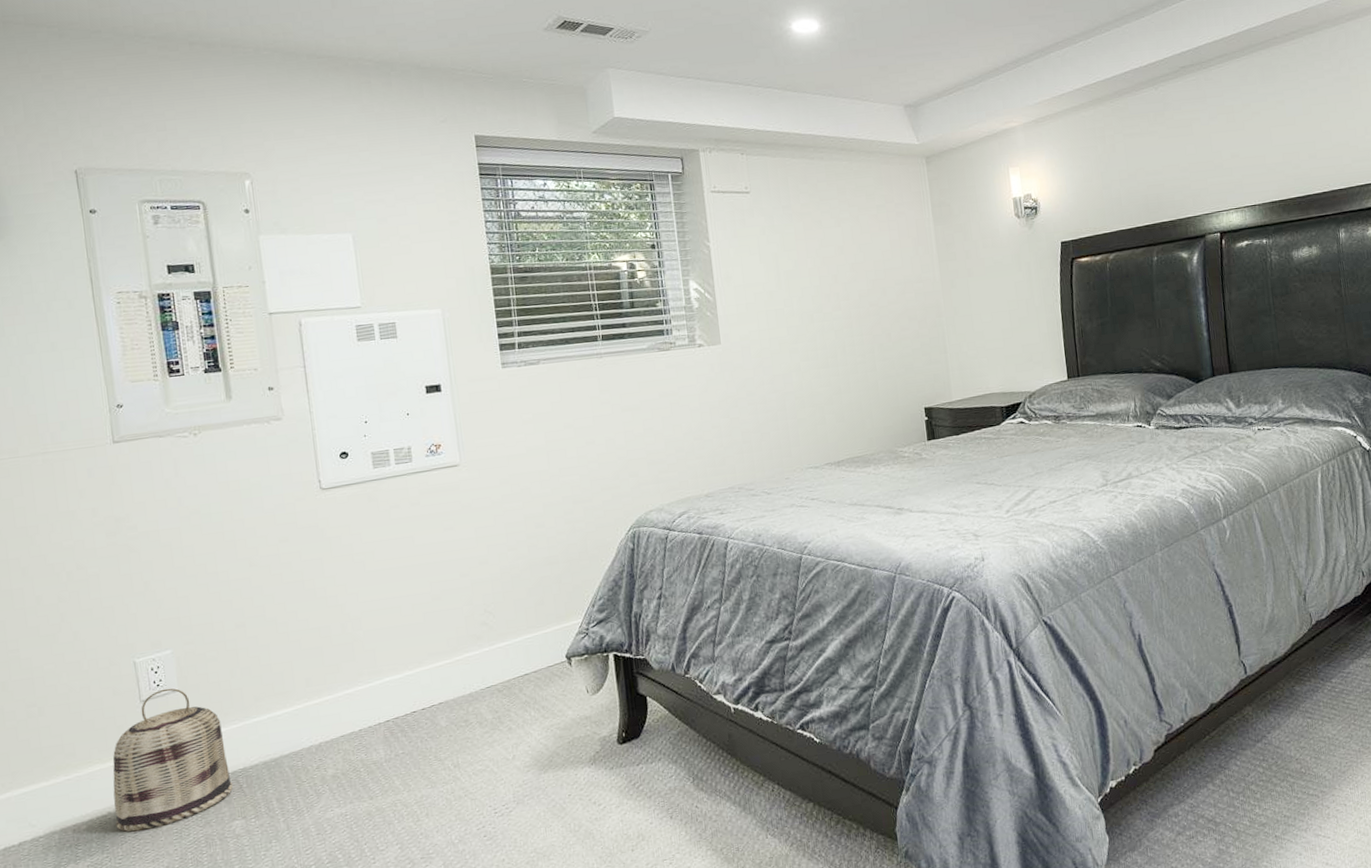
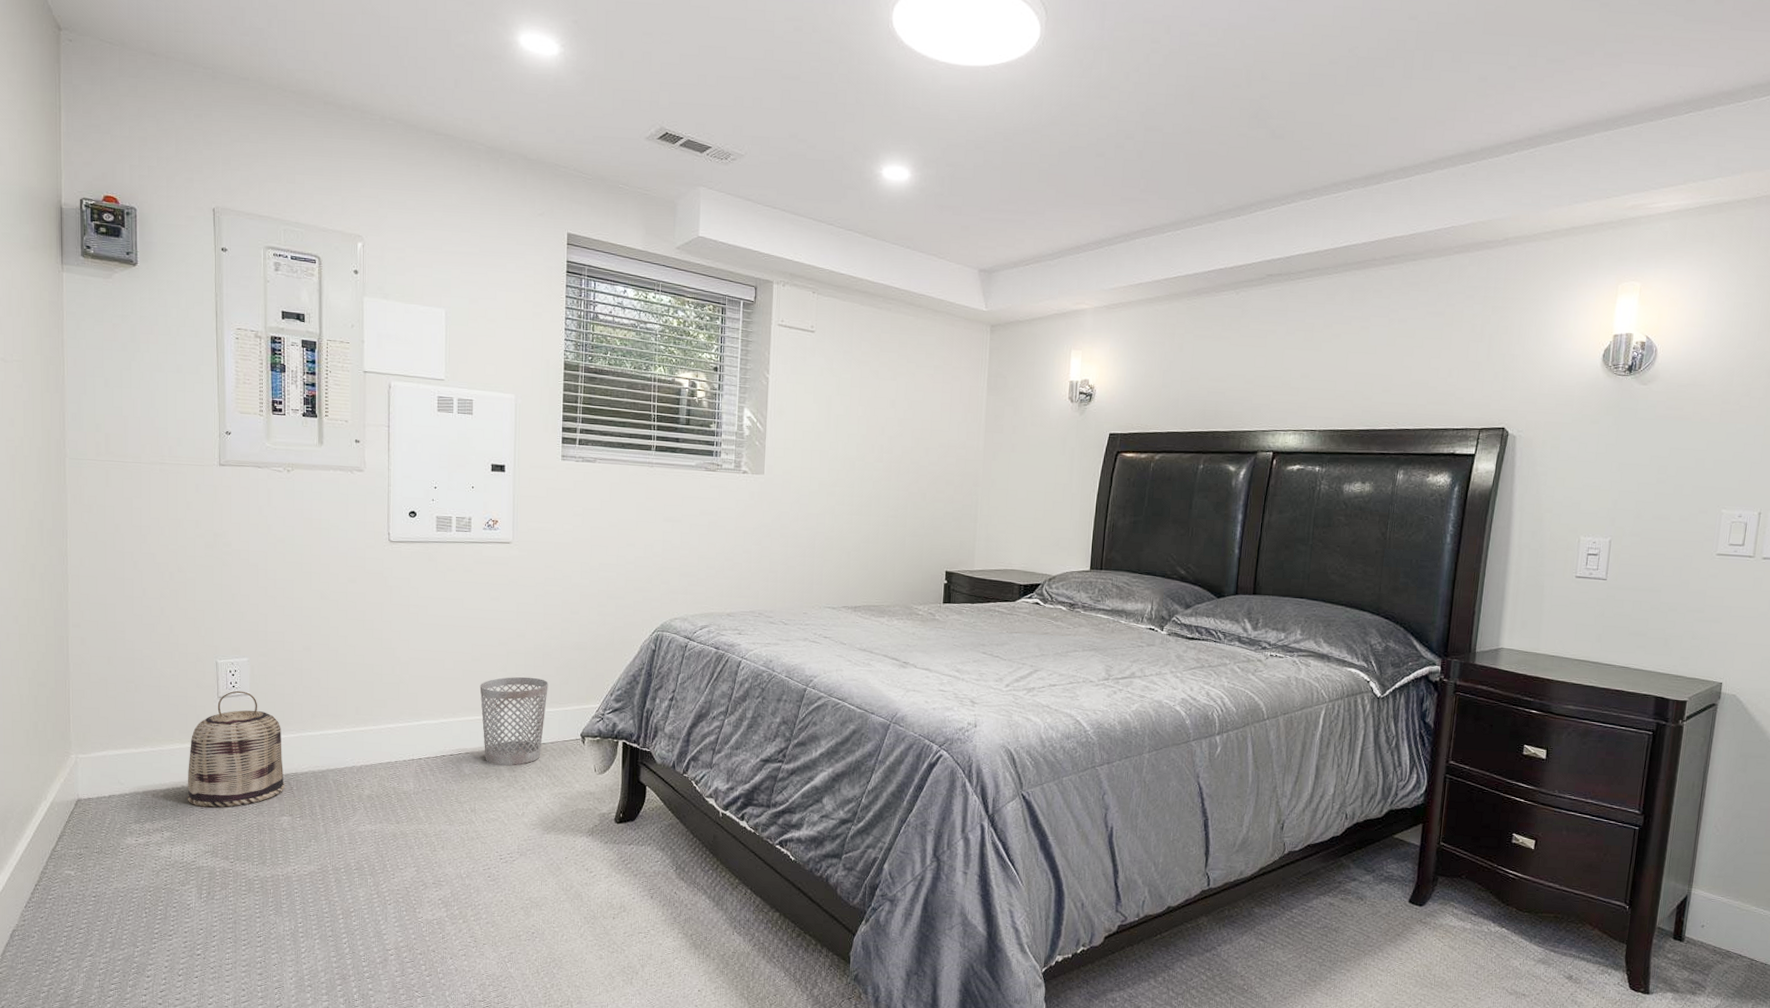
wastebasket: none [445,604,524,710] -> present [479,676,548,766]

